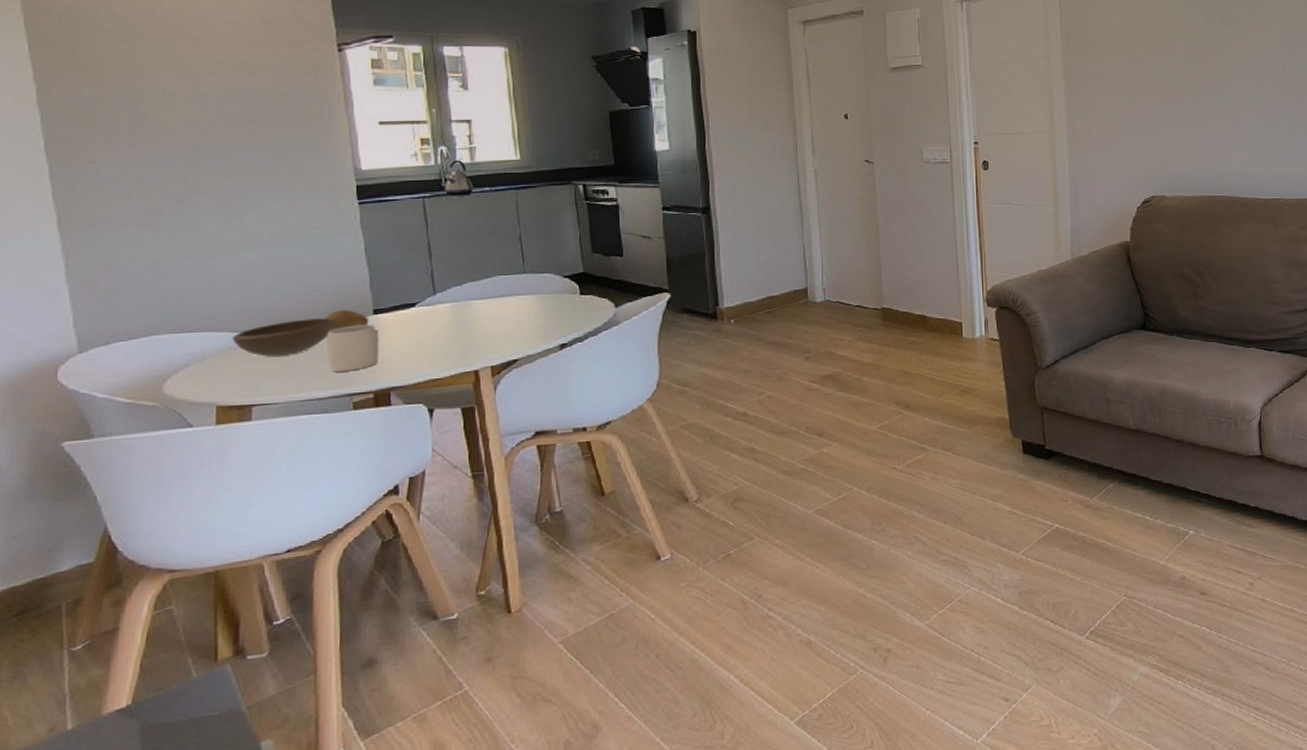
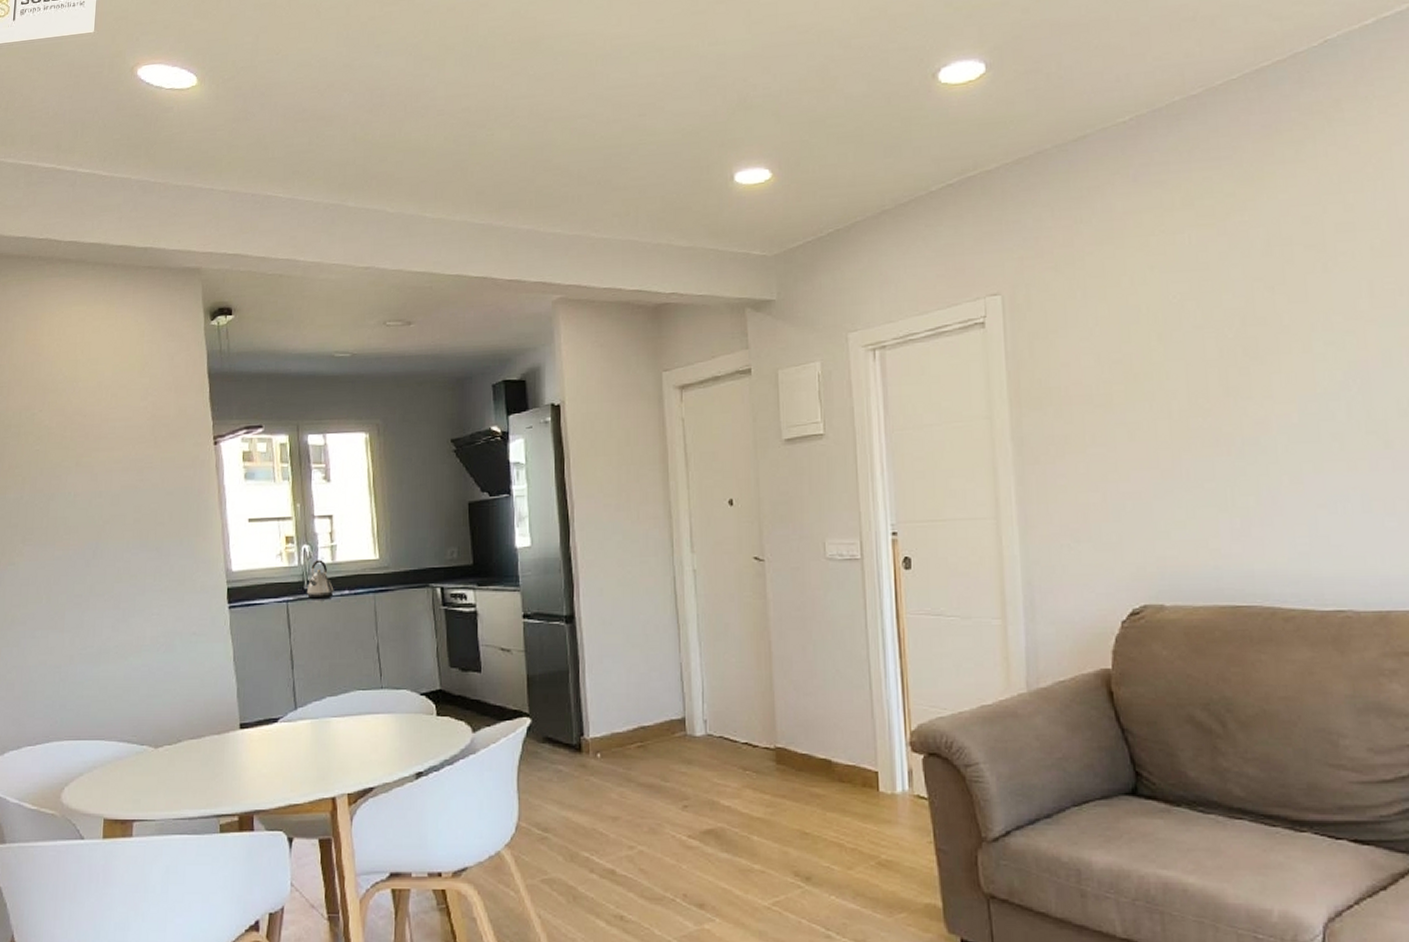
bowl: present [232,318,335,358] -> none [118,731,206,771]
fruit: present [325,309,378,333] -> none [197,722,244,750]
mug: present [326,324,379,372] -> none [197,739,245,790]

